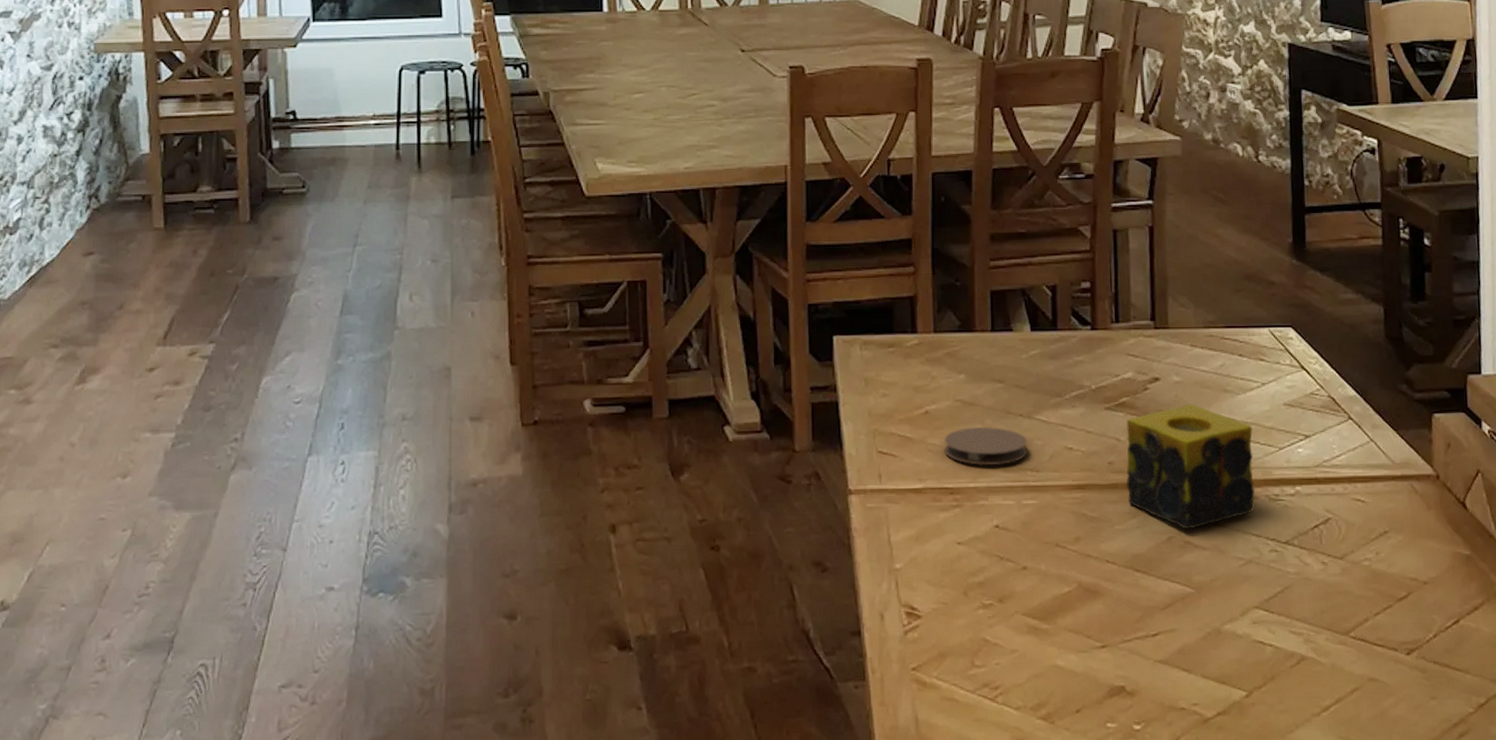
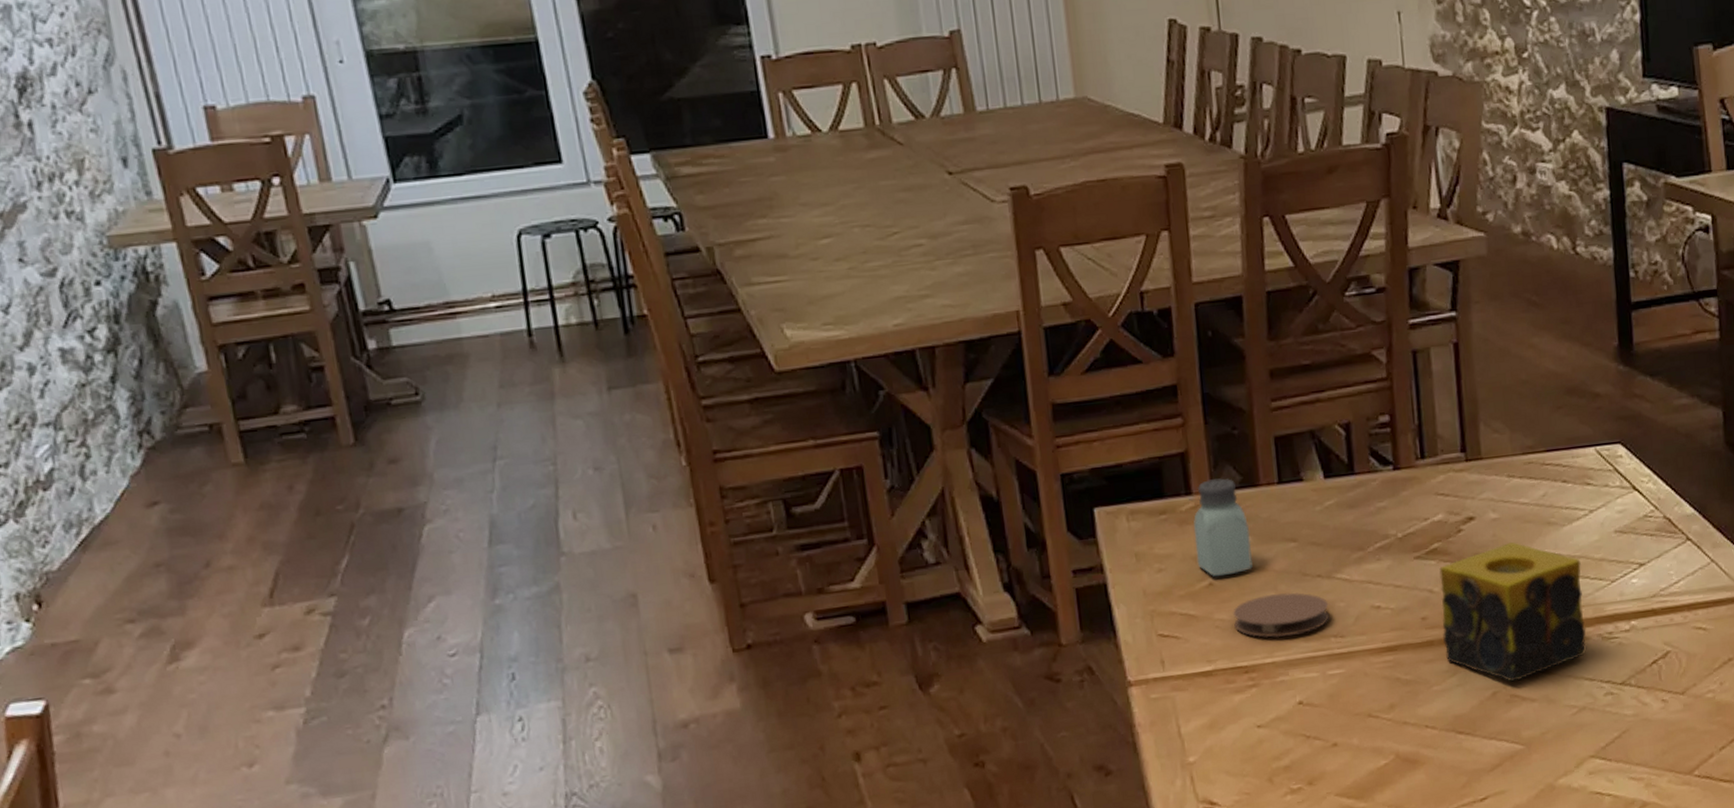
saltshaker: none [916,322,965,407] -> present [1193,478,1253,577]

